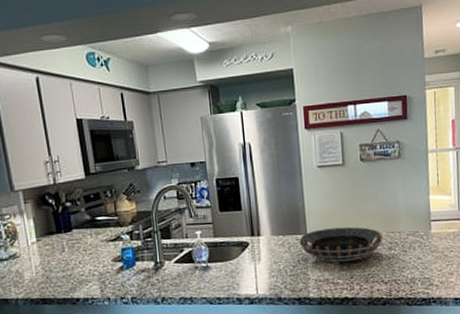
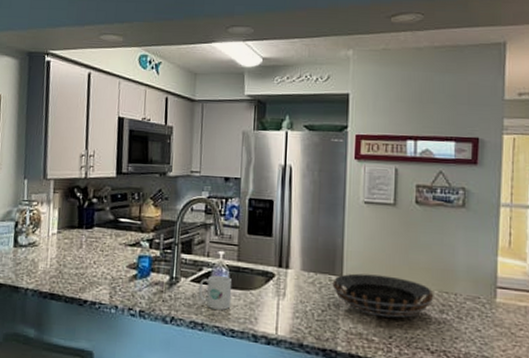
mug: none [182,253,215,284] -> present [198,275,232,310]

